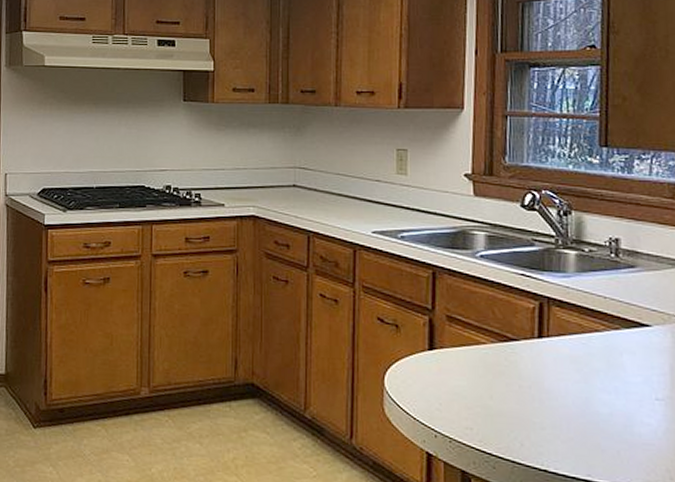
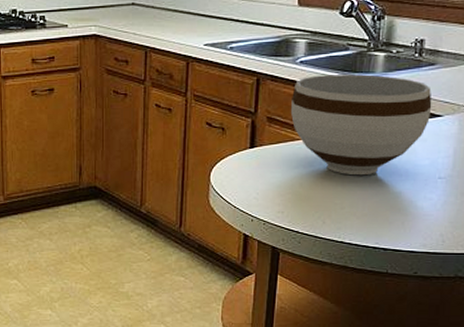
bowl: none [473,272,638,391] -> present [291,74,432,176]

